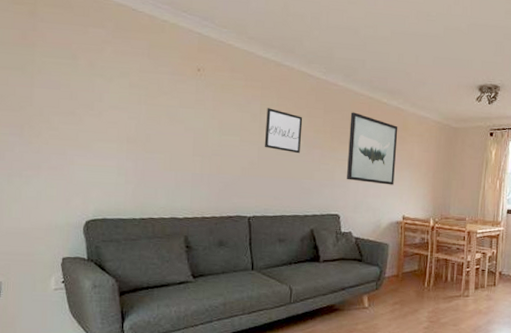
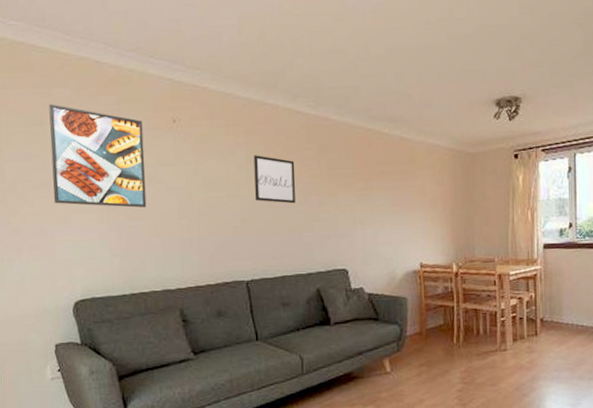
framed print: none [77,40,169,142] -> present [49,103,147,208]
wall art: present [347,112,398,185] -> none [348,148,406,229]

